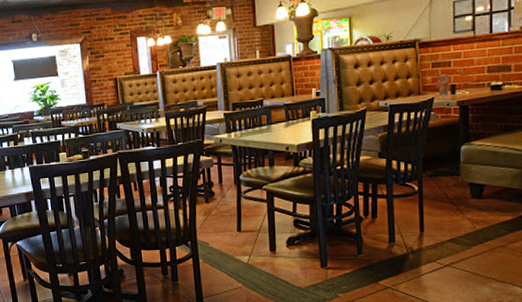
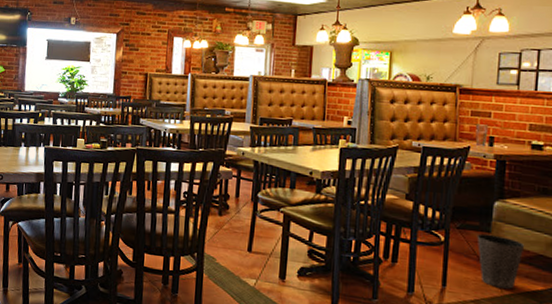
waste basket: none [447,176,493,224] -> present [476,233,525,289]

